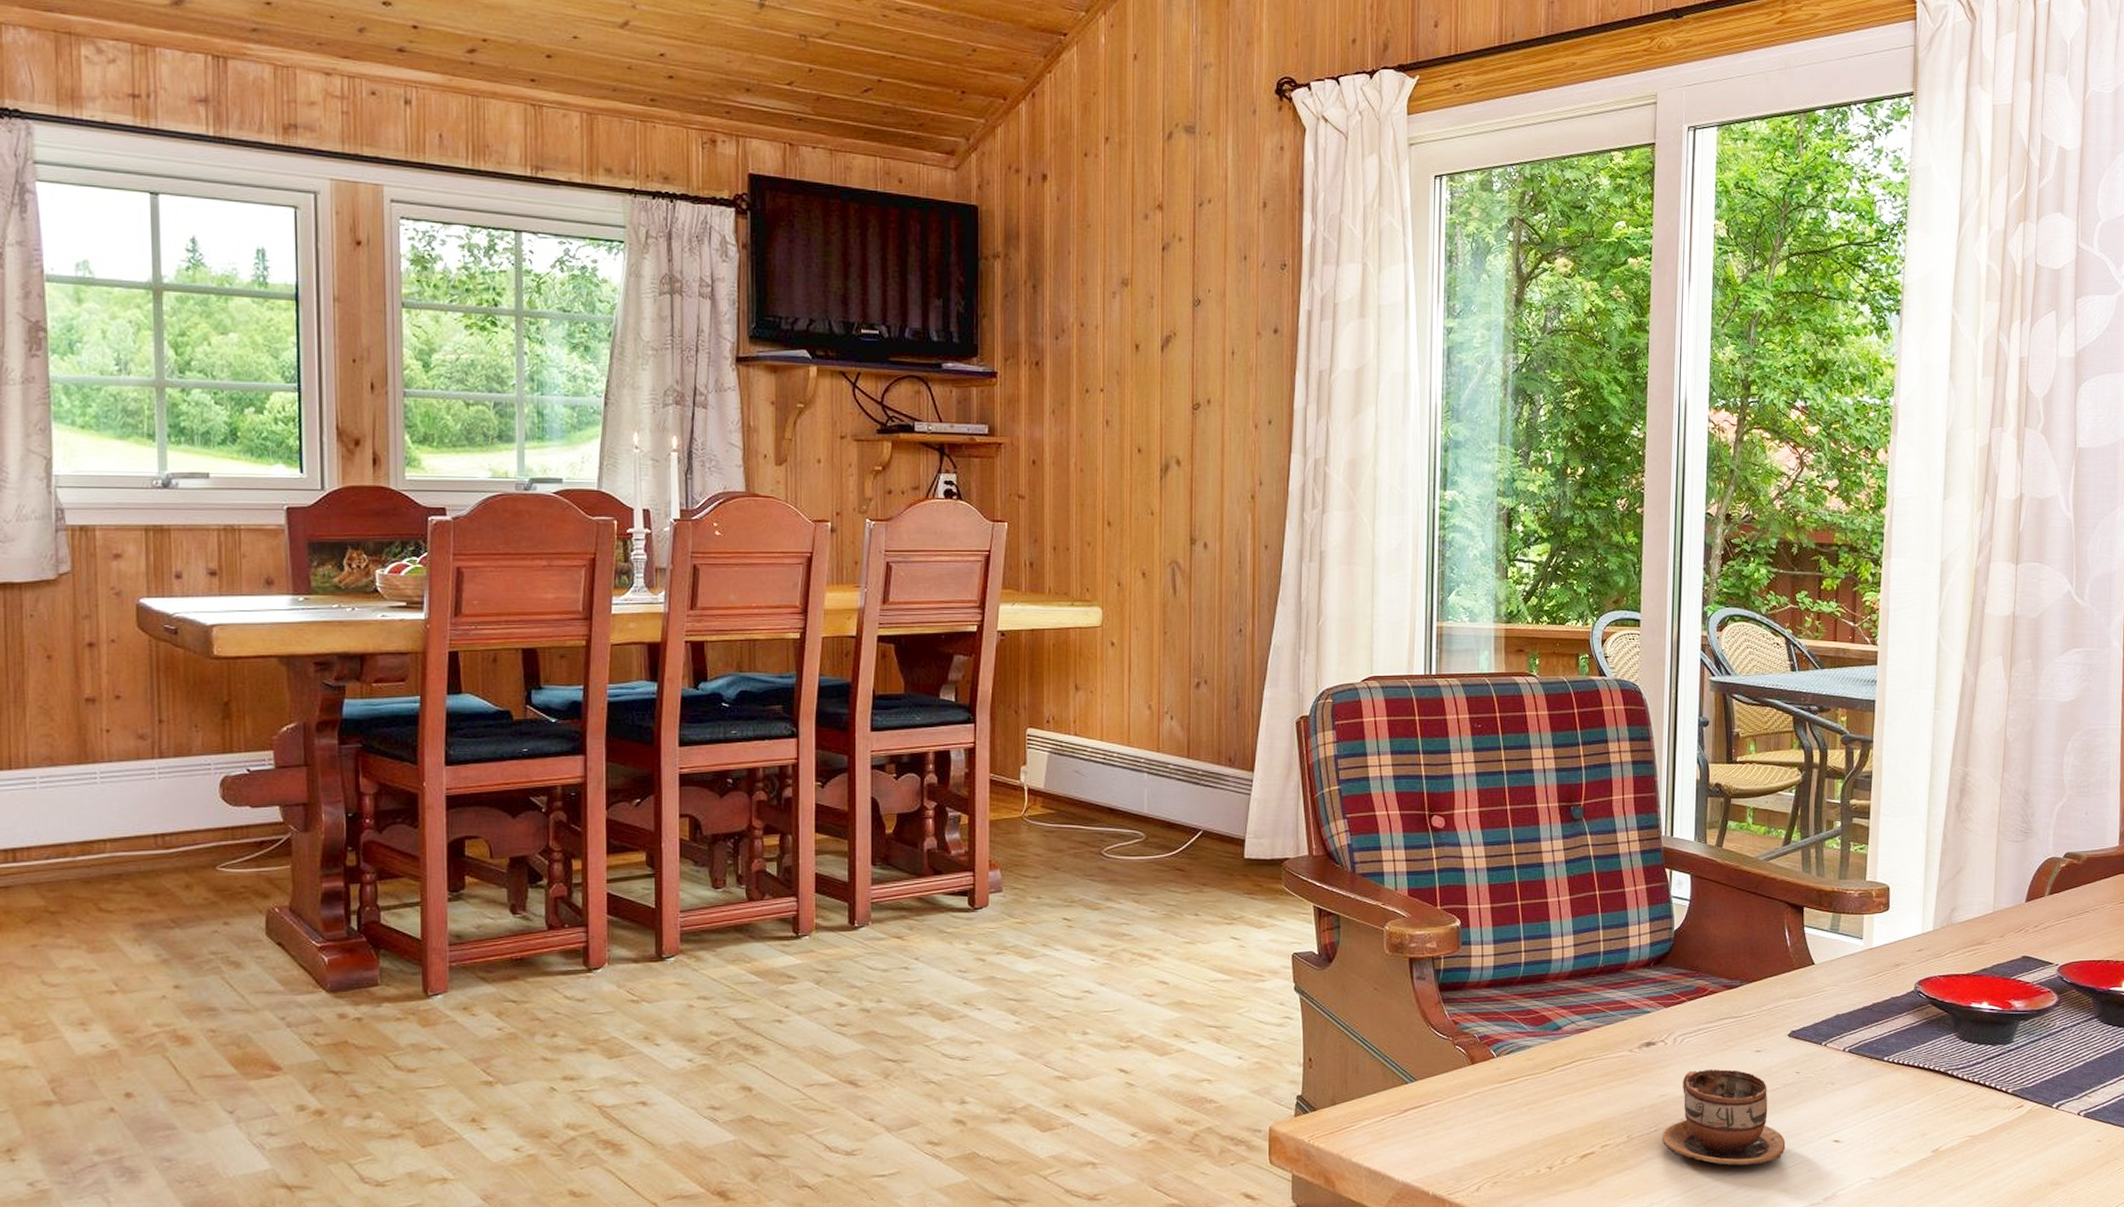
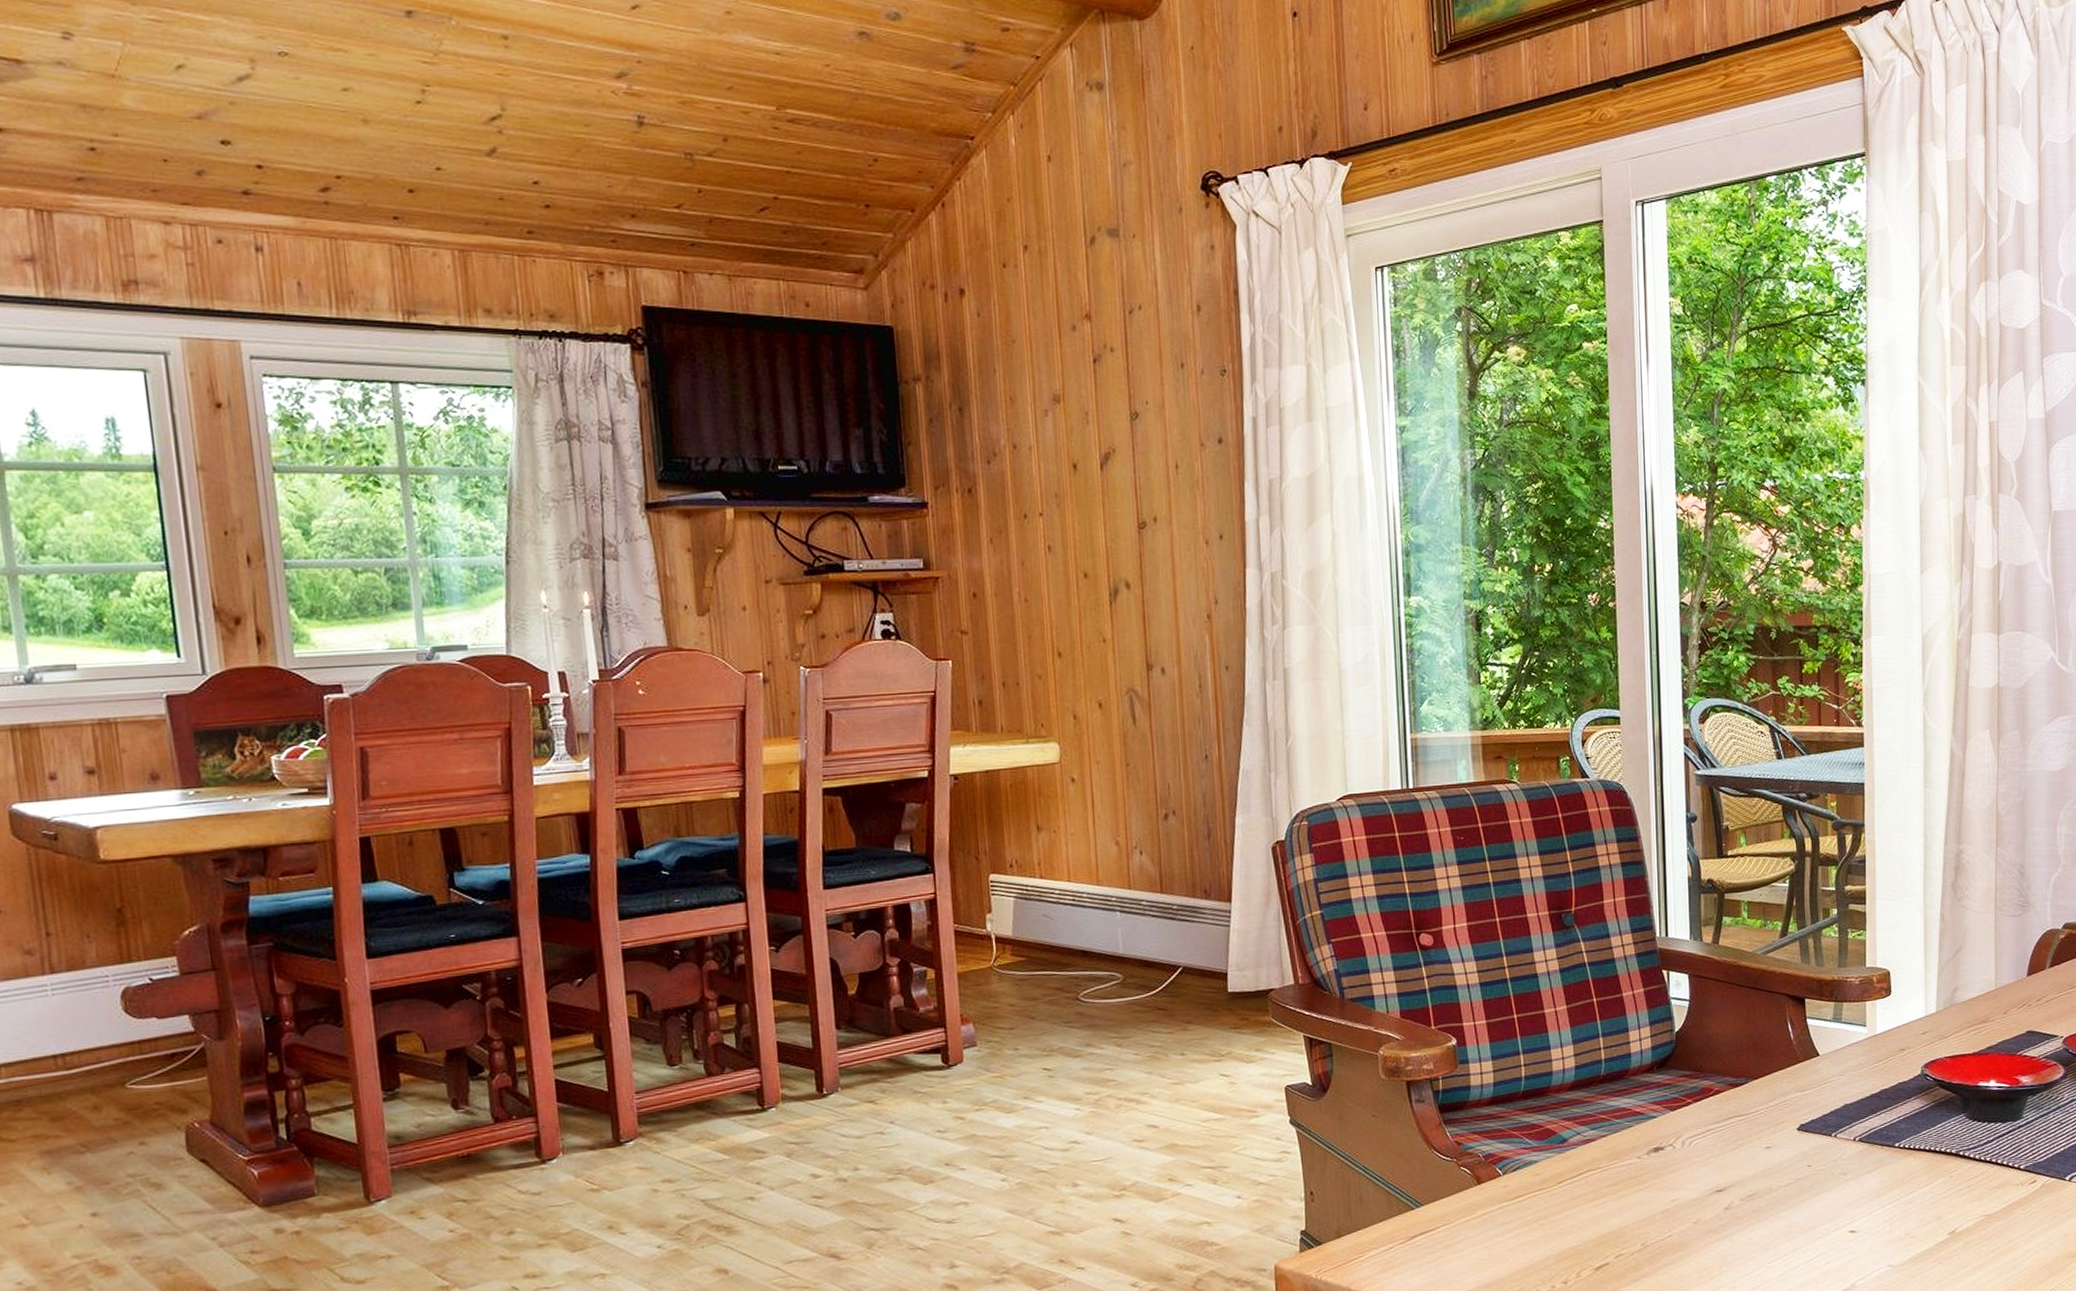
cup: present [1662,1069,1786,1166] -> none [1676,1168,1802,1265]

